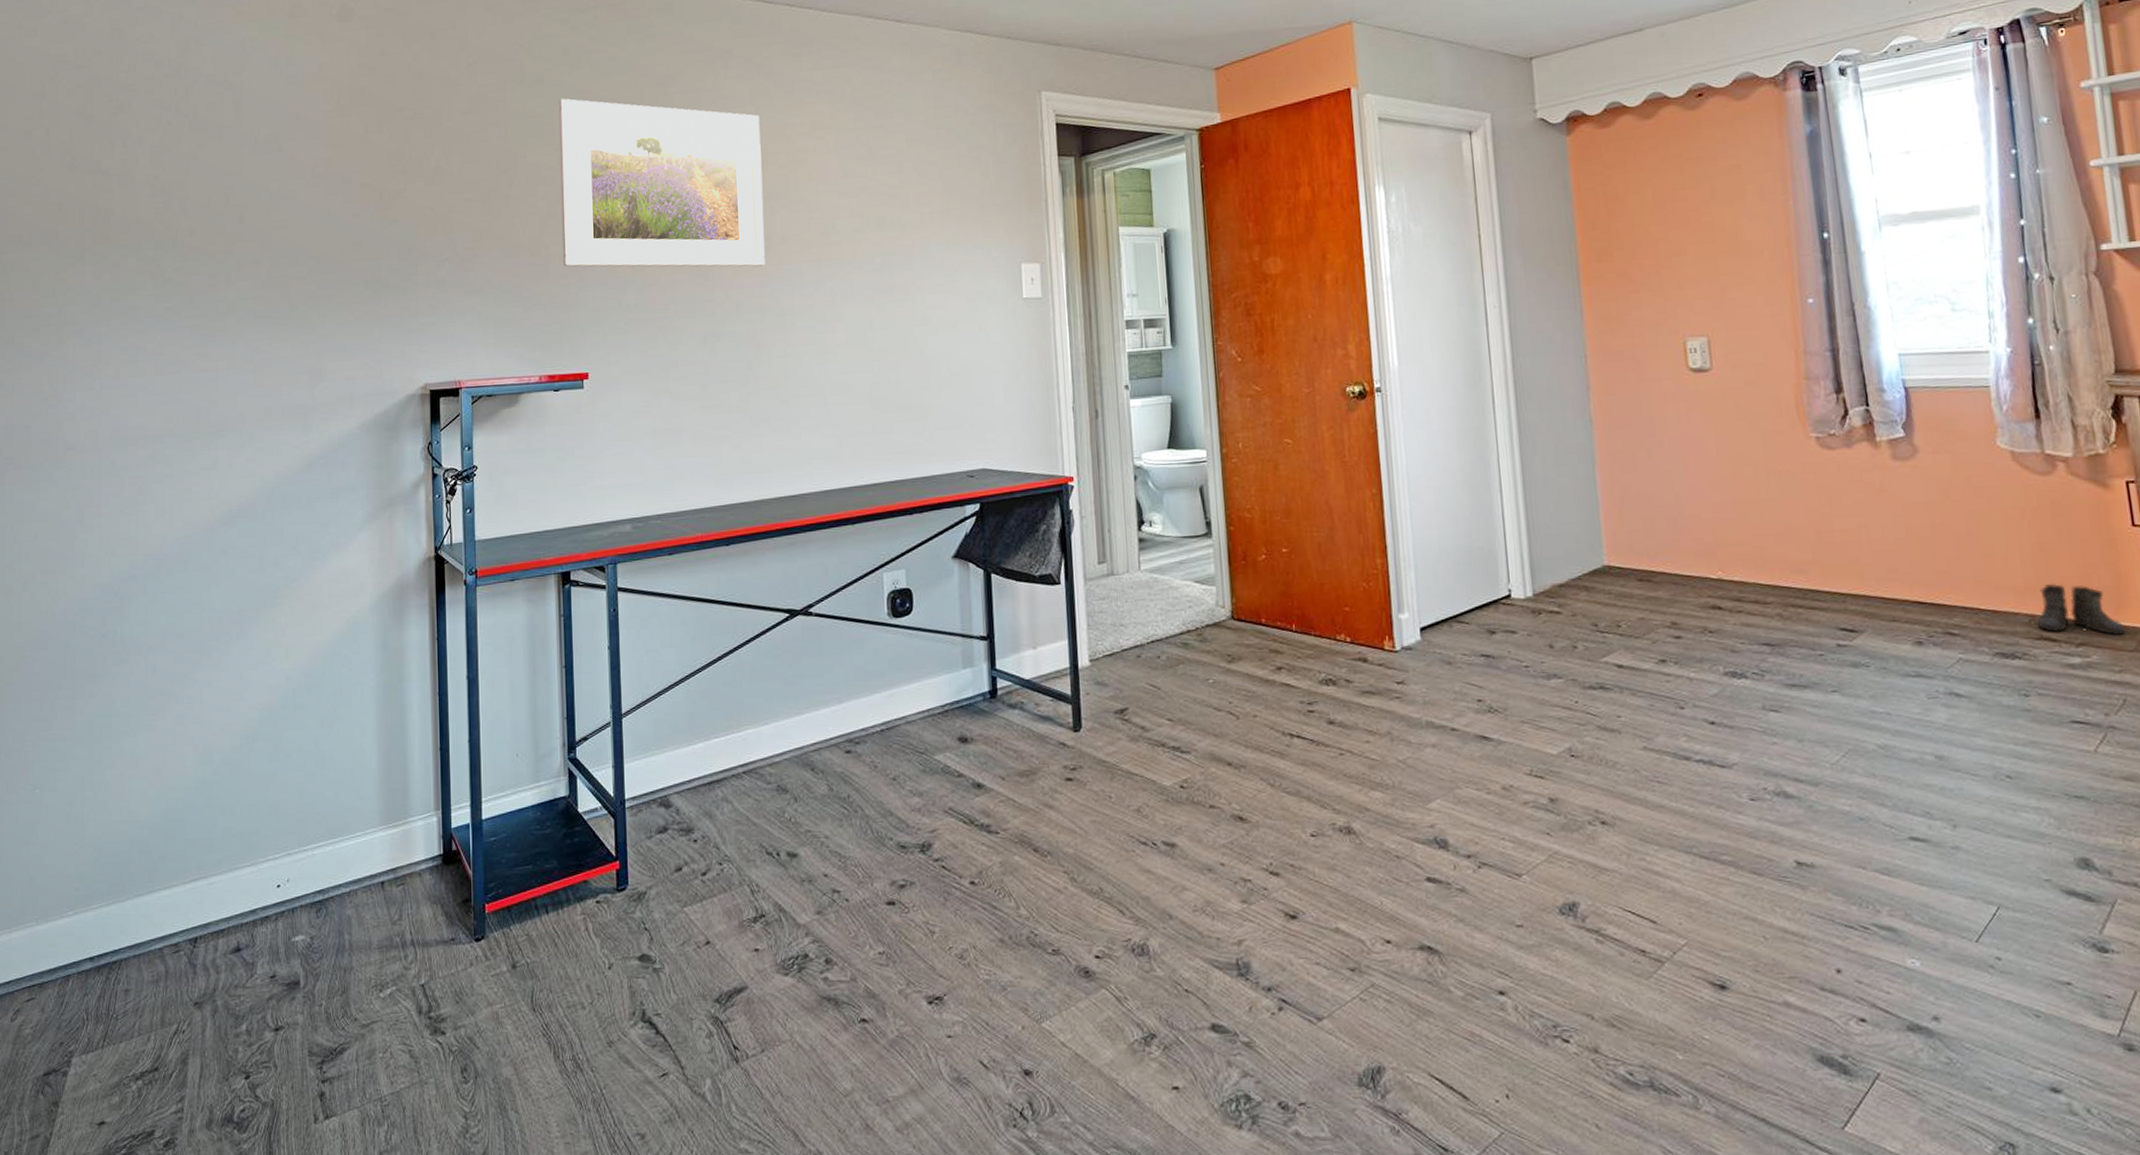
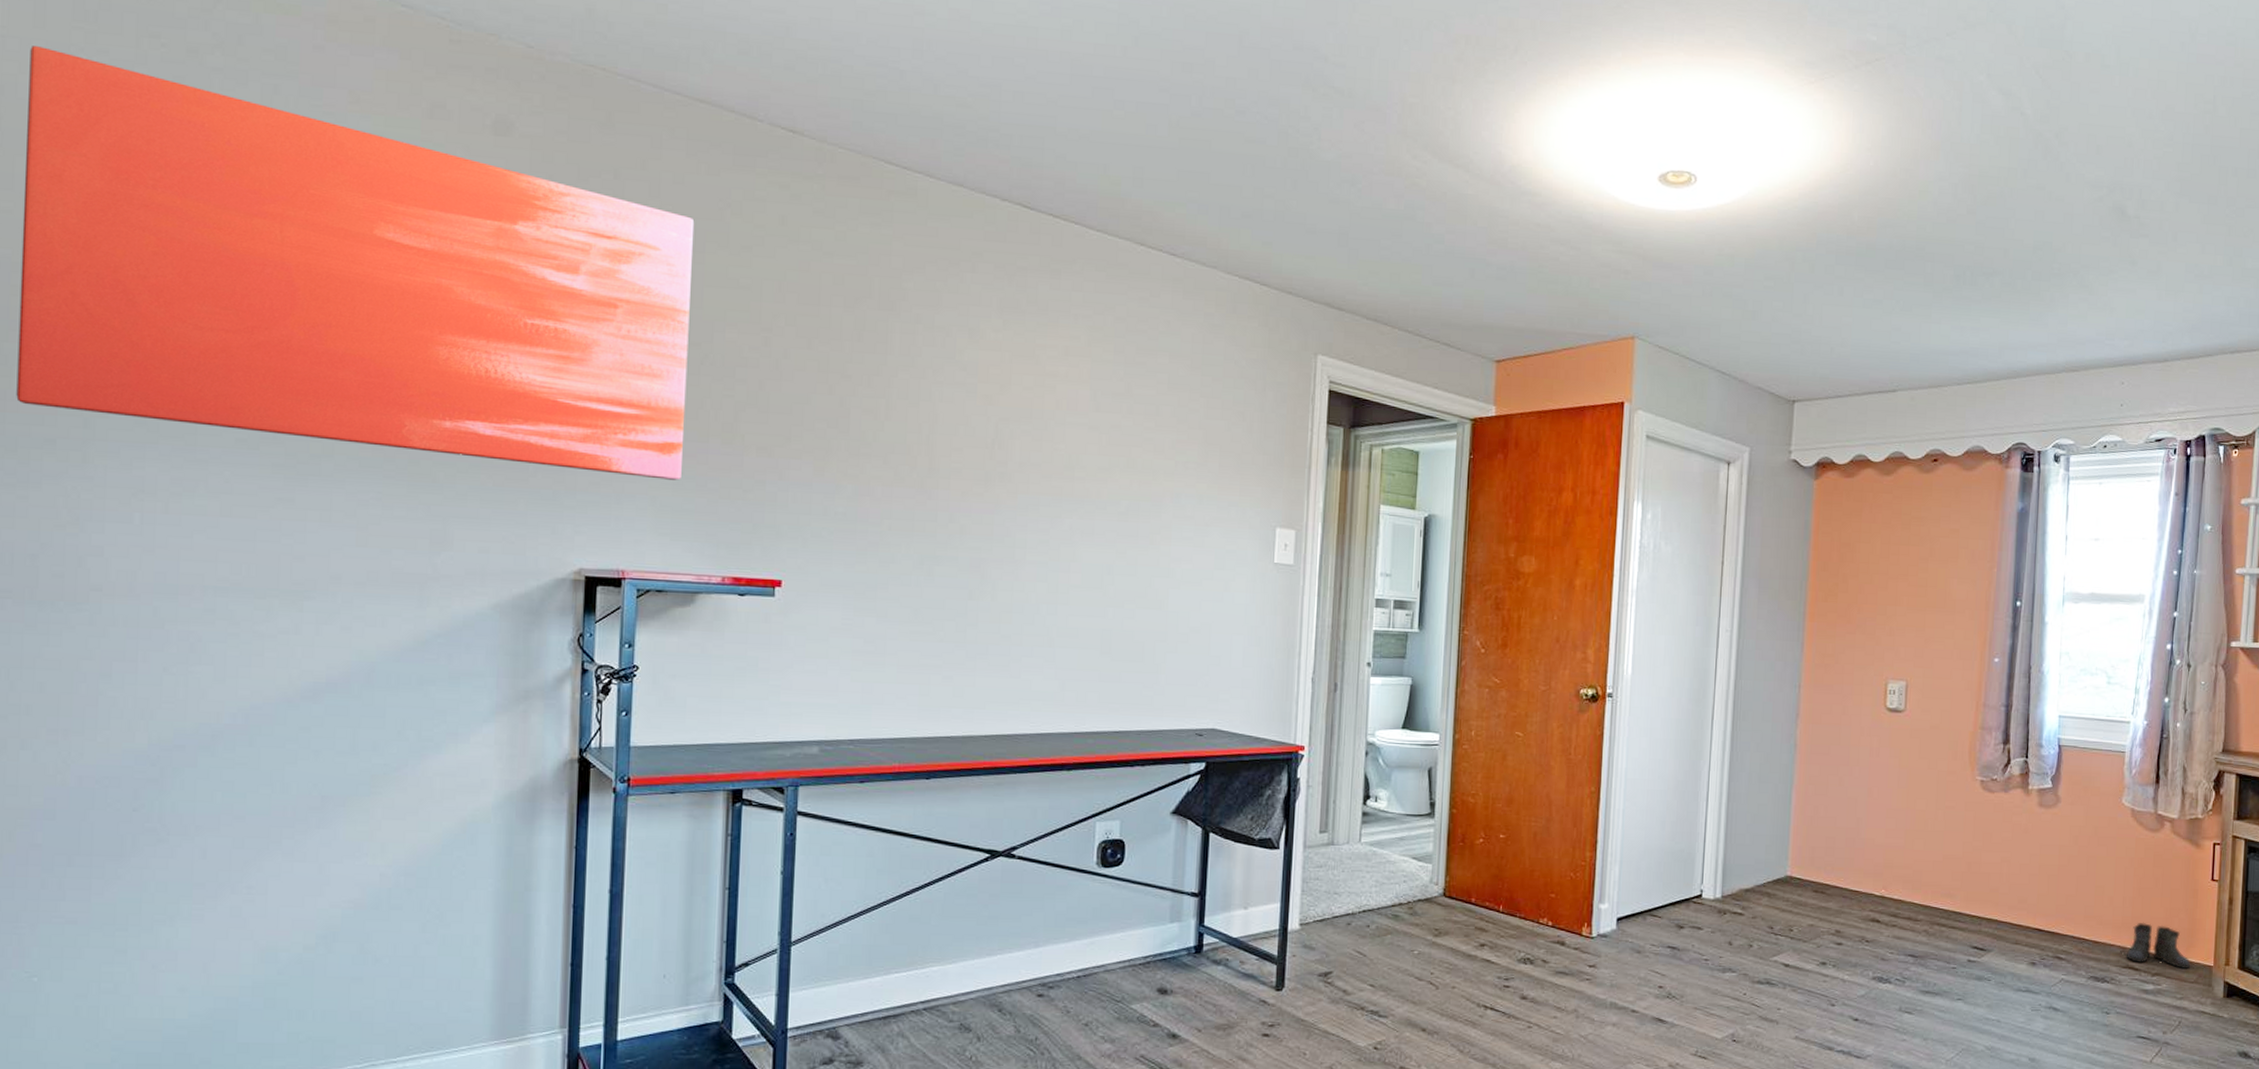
wall art: none [12,15,500,303] -> present [16,46,695,480]
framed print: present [558,98,765,267] -> none [761,273,1007,492]

